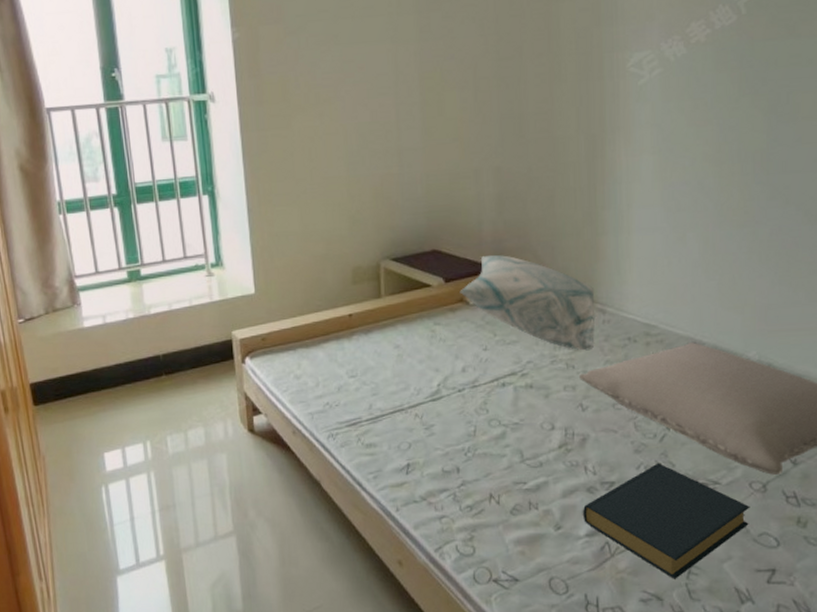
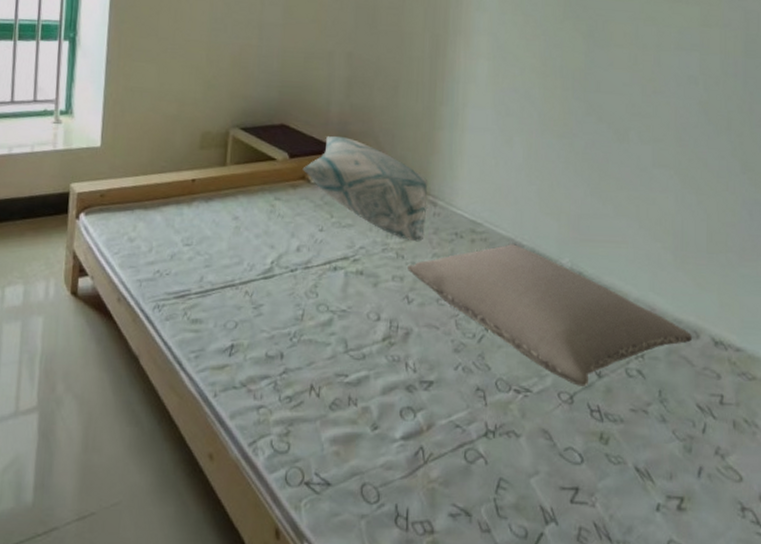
hardback book: present [583,463,750,579] -> none [400,364,558,493]

